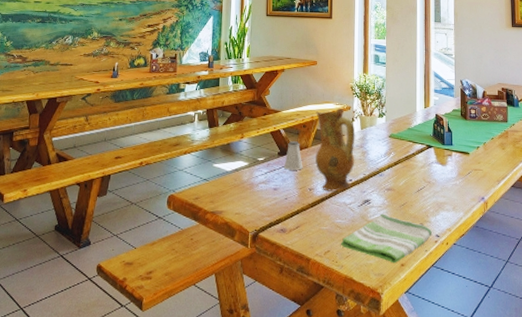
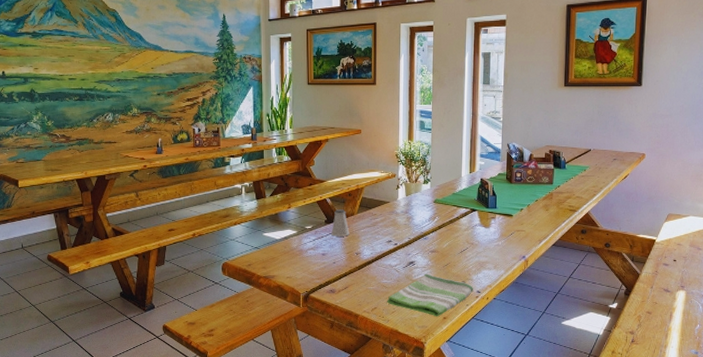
ceramic jug: present [316,109,355,192] -> none [361,176,400,255]

